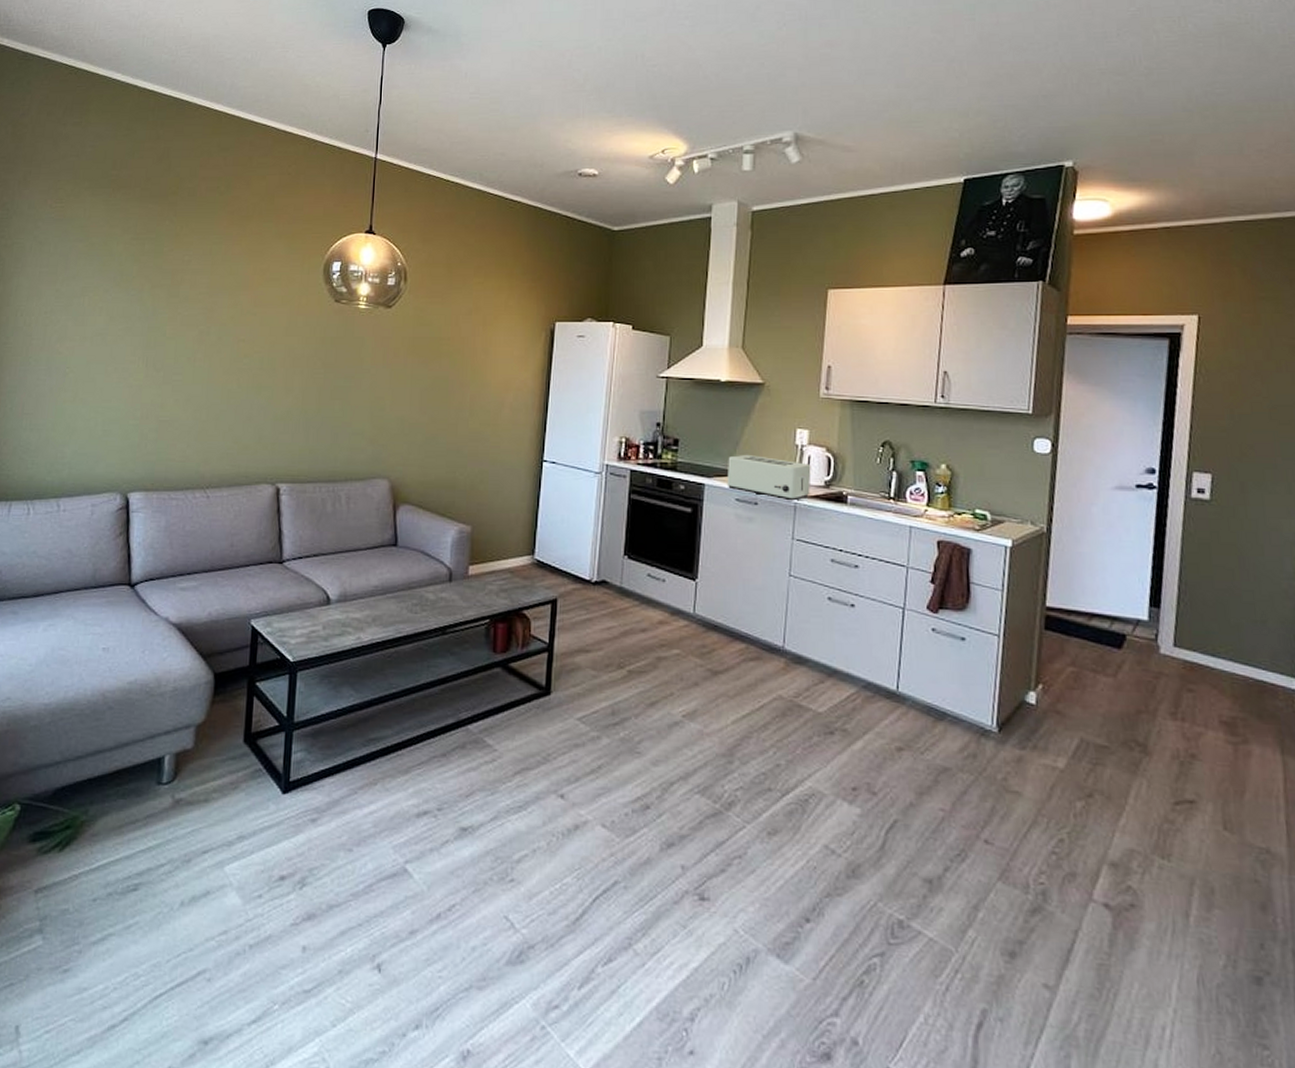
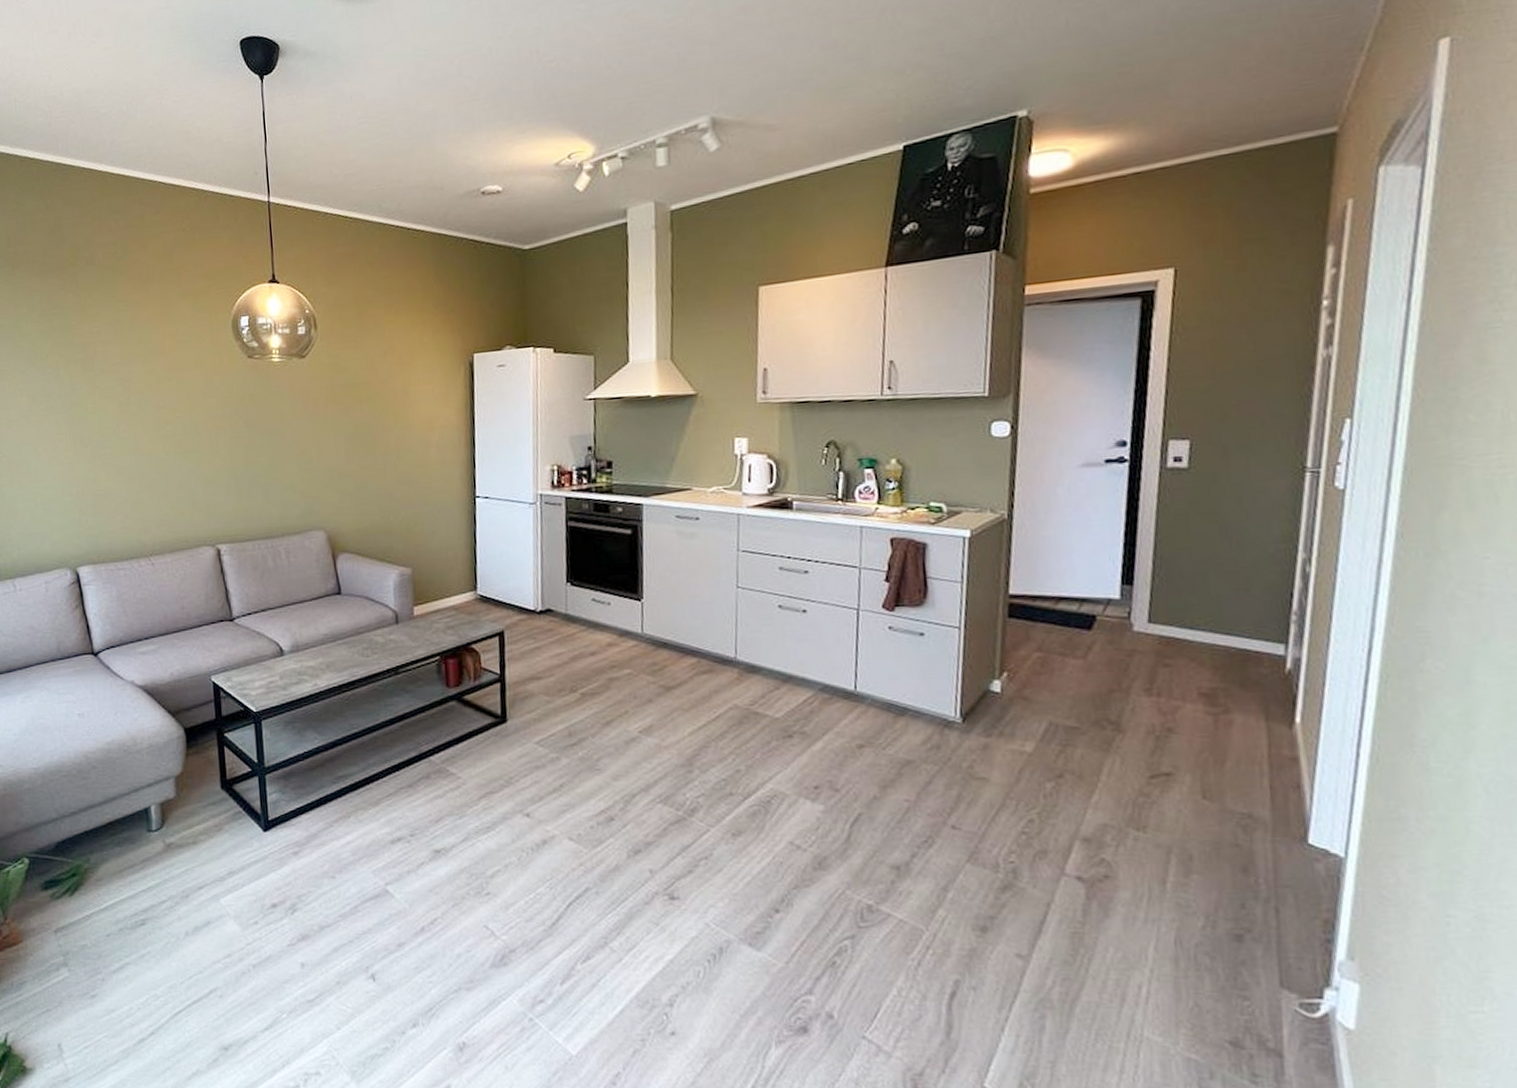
toaster: present [726,454,811,501] -> none [664,469,754,513]

